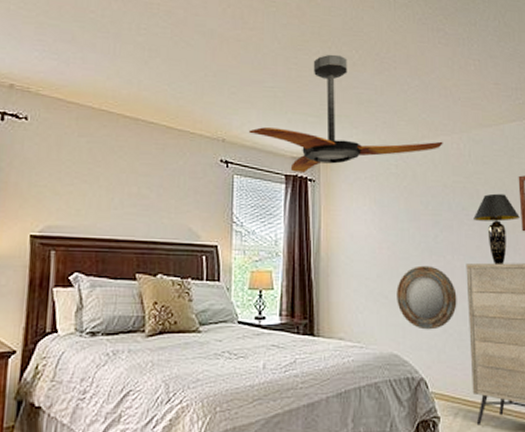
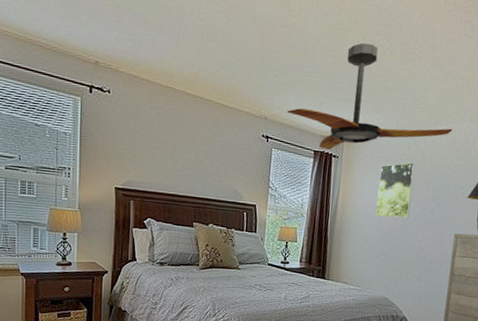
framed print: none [367,182,409,250] -> present [375,162,416,218]
home mirror: present [396,265,457,330] -> none [393,232,443,282]

